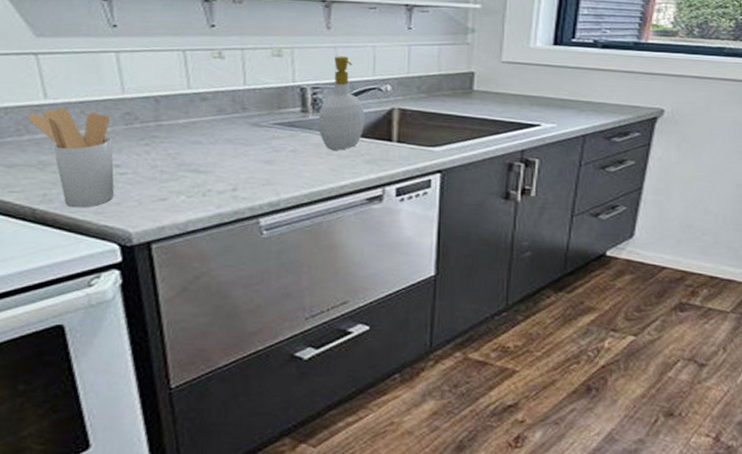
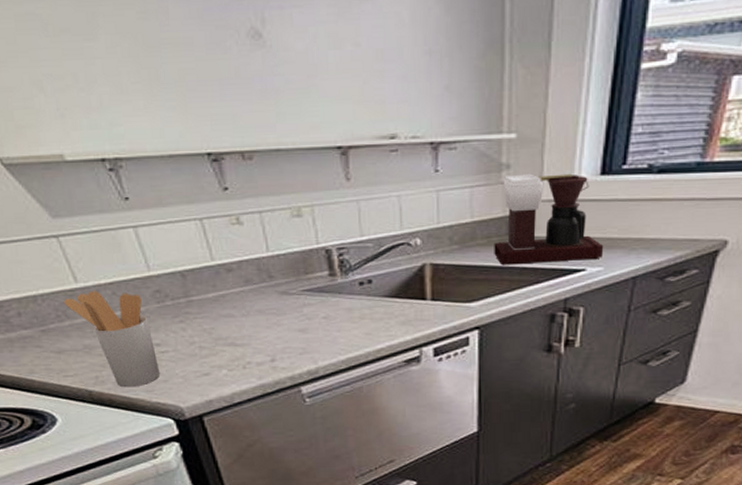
soap bottle: present [318,56,365,150] -> none [347,210,396,313]
coffee maker: none [458,38,557,117] -> present [494,173,604,266]

